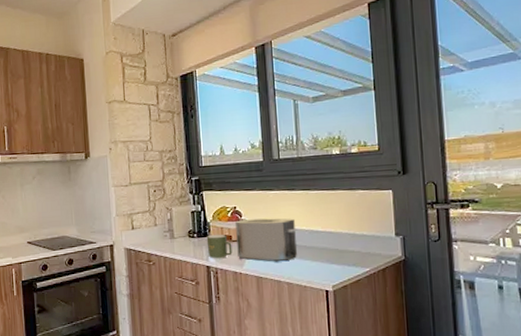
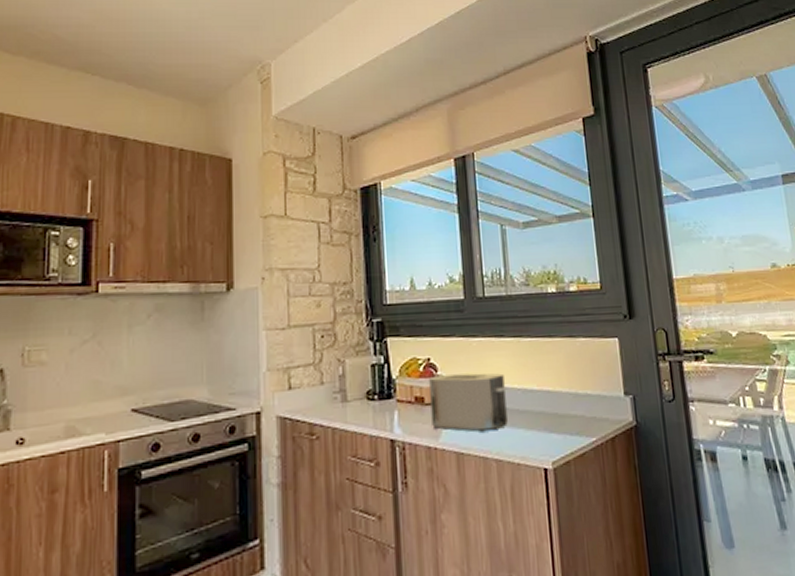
mug: present [206,234,233,259] -> none [390,394,425,430]

